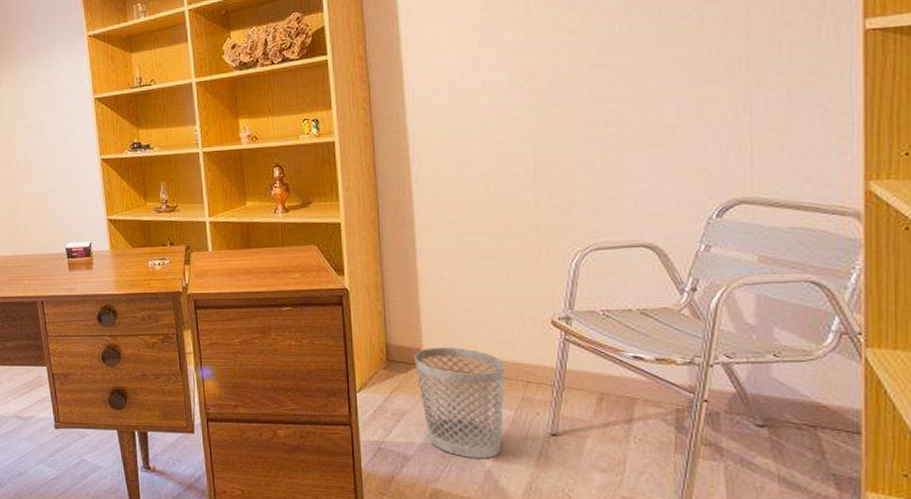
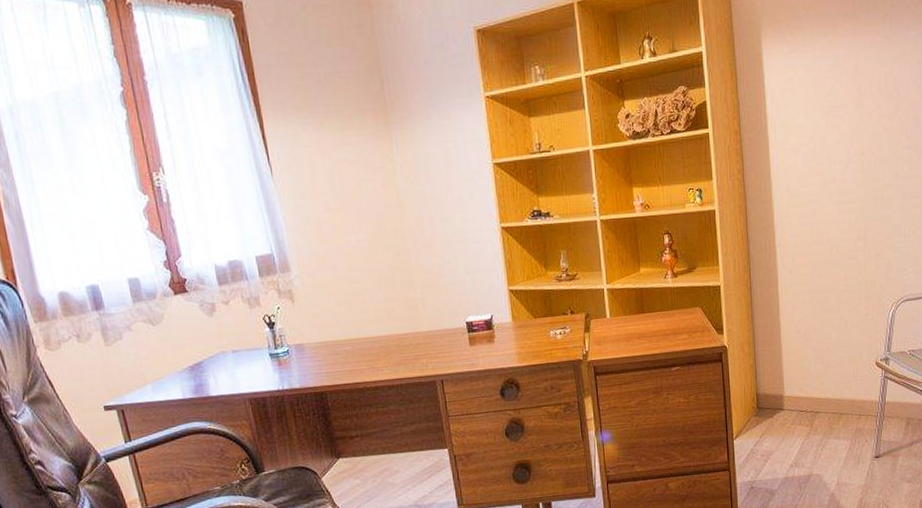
wastebasket: present [415,348,505,459] -> none [778,391,844,486]

